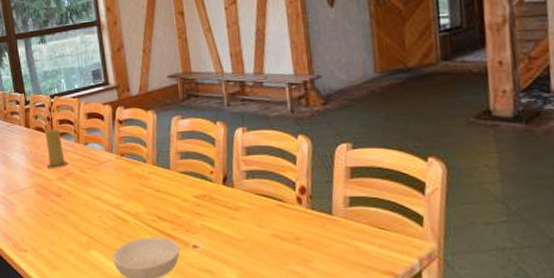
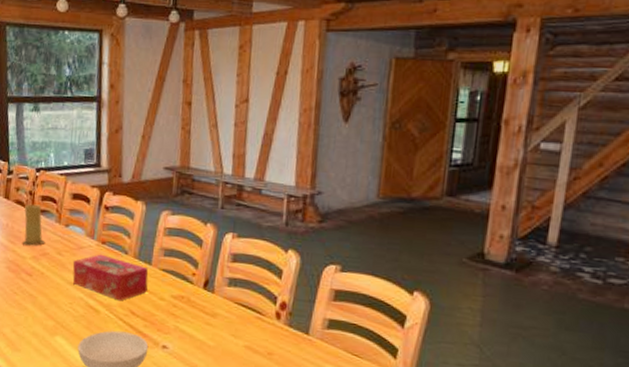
tissue box: none [96,166,170,208] -> present [72,254,149,301]

